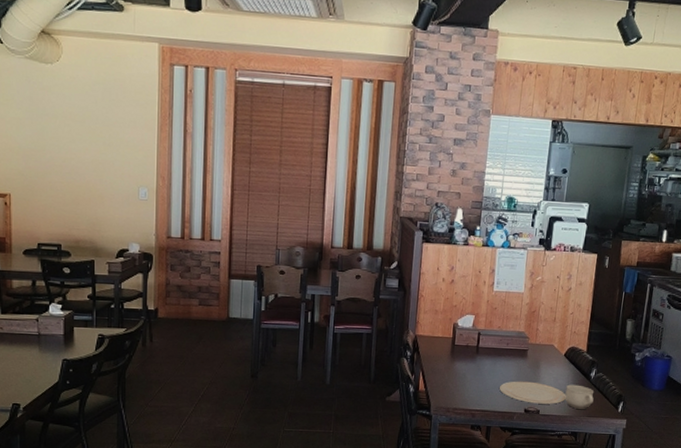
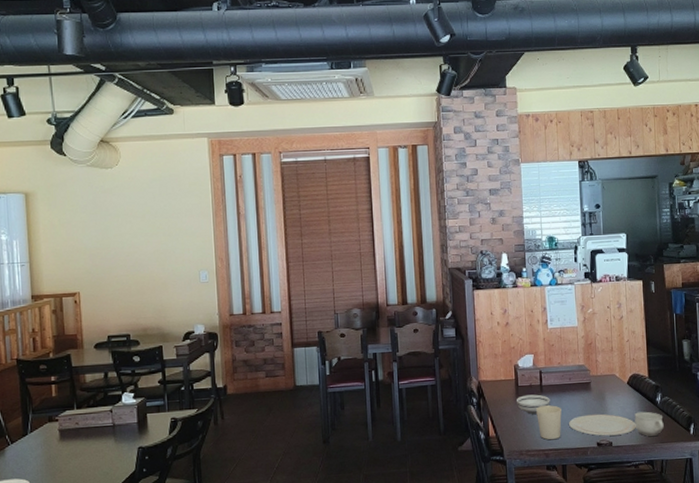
bowl: none [451,354,485,374] -> present [517,394,550,414]
dixie cup: none [468,367,494,402] -> present [535,405,562,440]

